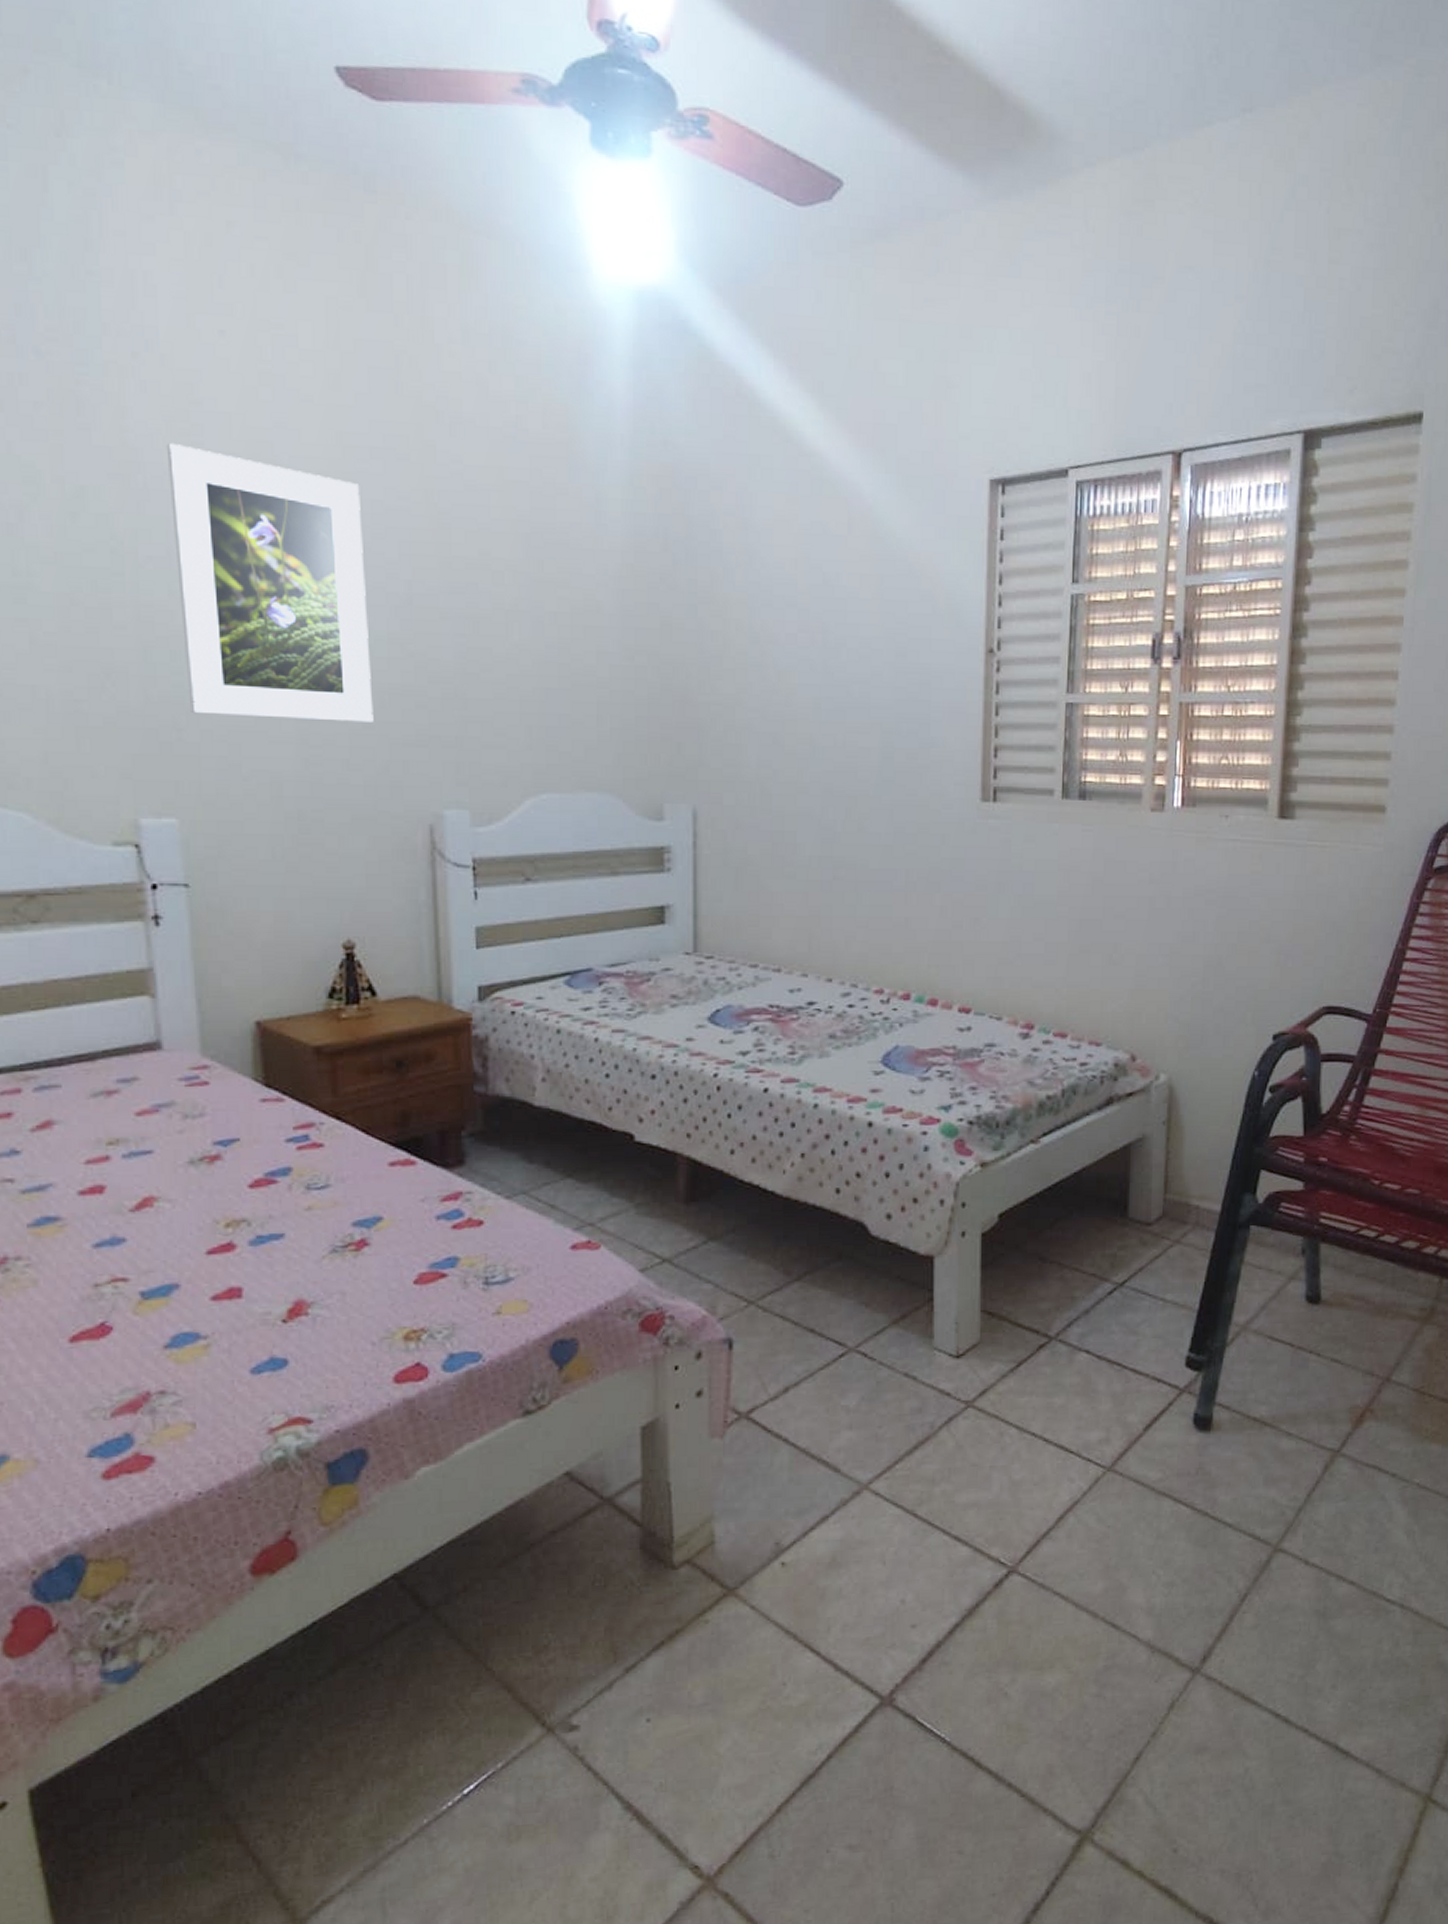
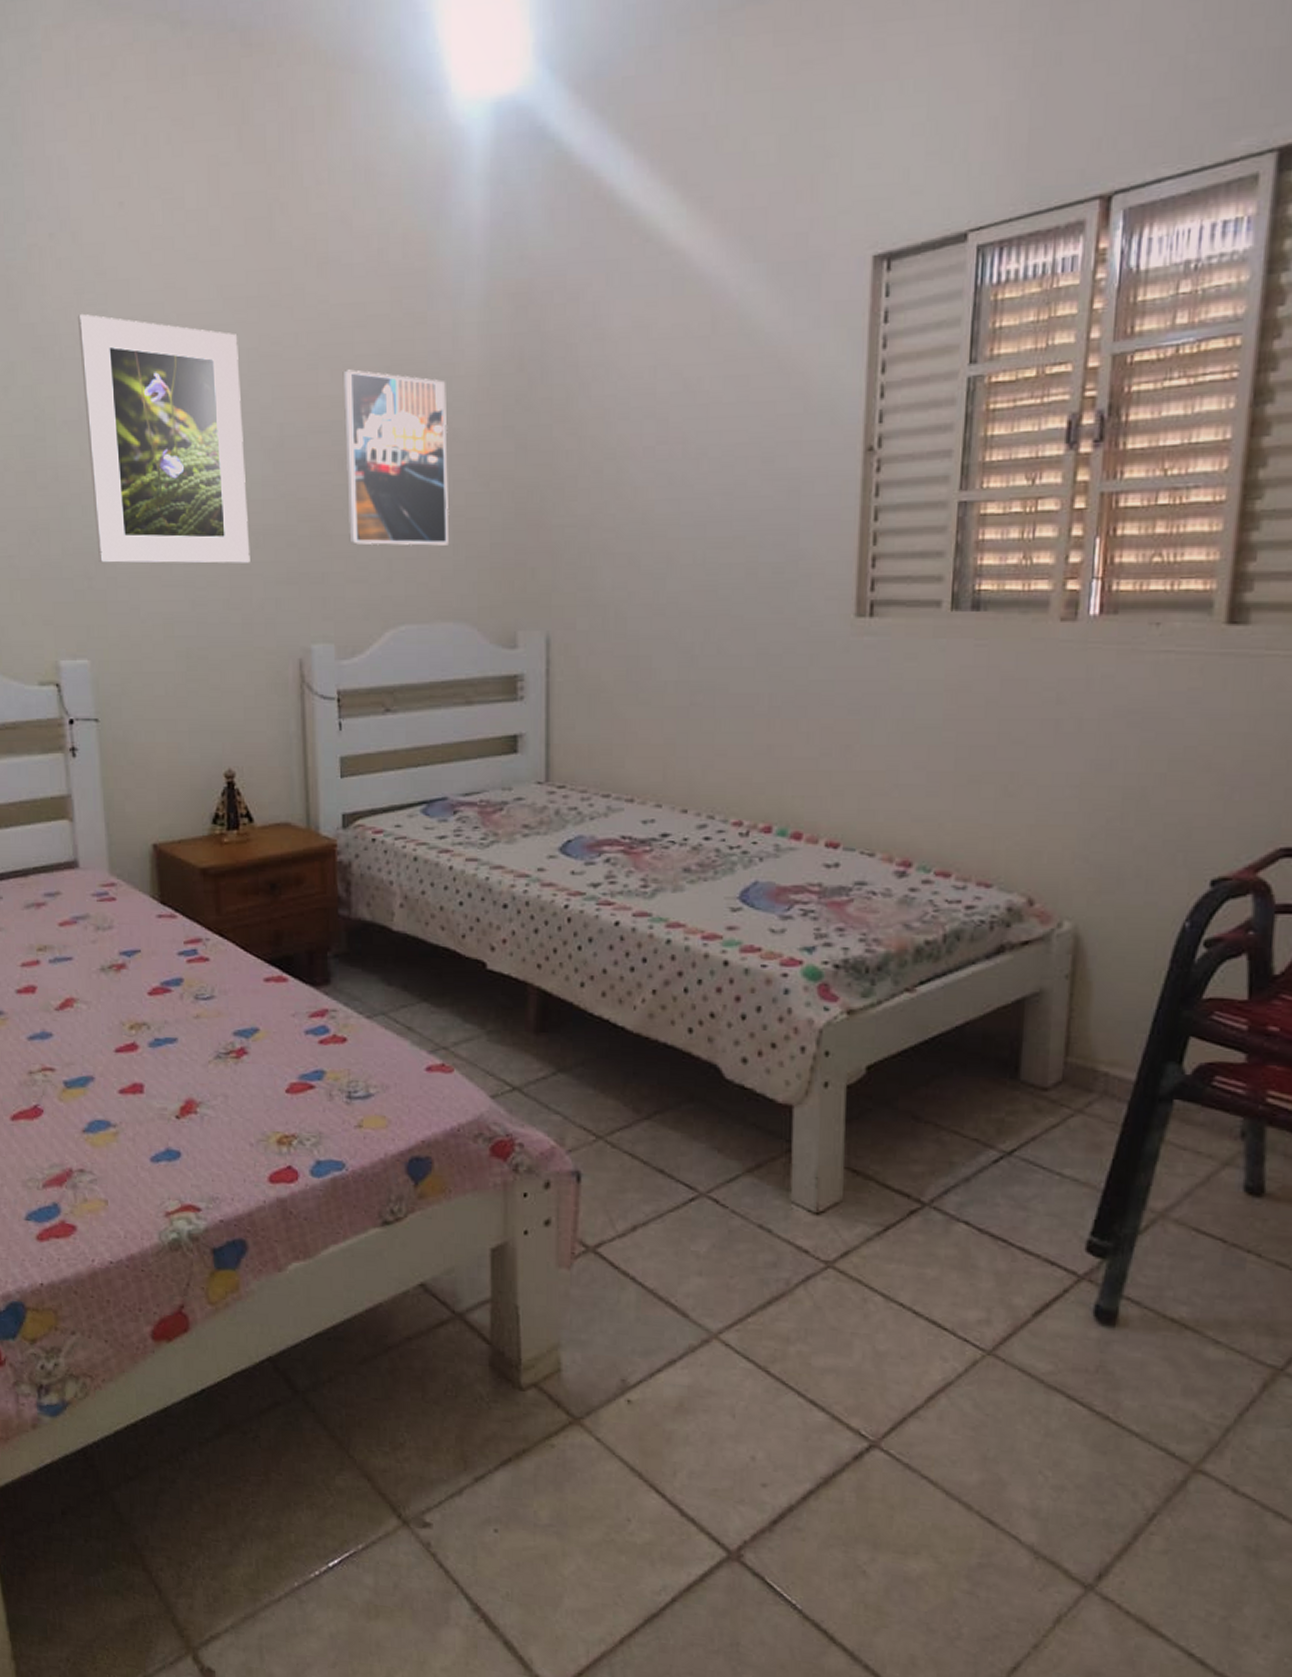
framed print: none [478,532,593,716] -> present [342,369,450,546]

